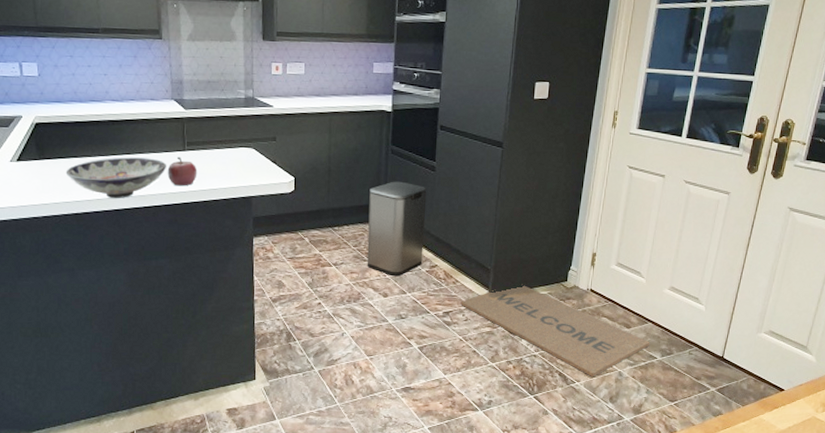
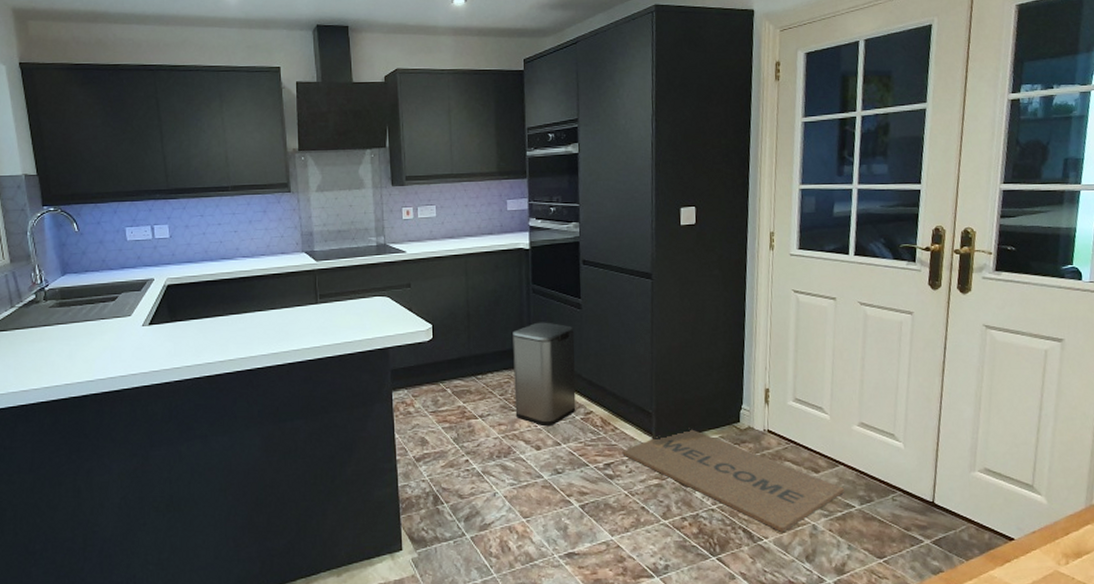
bowl: present [65,157,167,199] -> none [197,313,300,359]
fruit: present [167,156,198,186] -> none [300,310,331,341]

